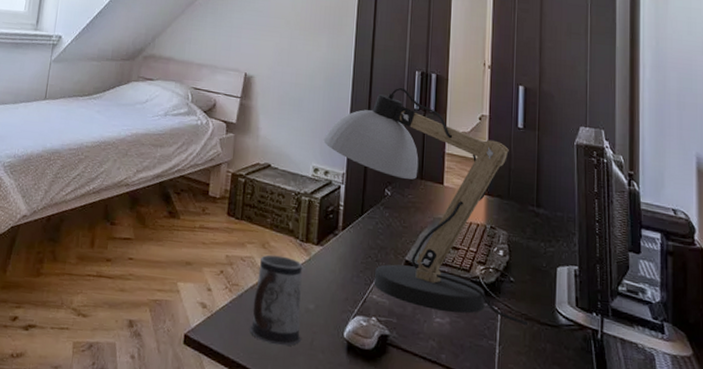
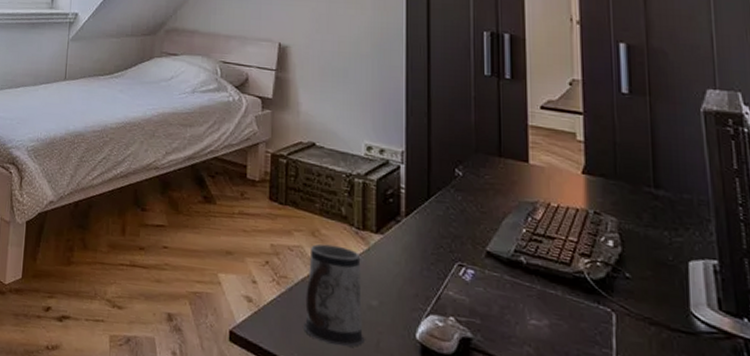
desk lamp: present [323,87,528,326] -> none [375,51,653,332]

